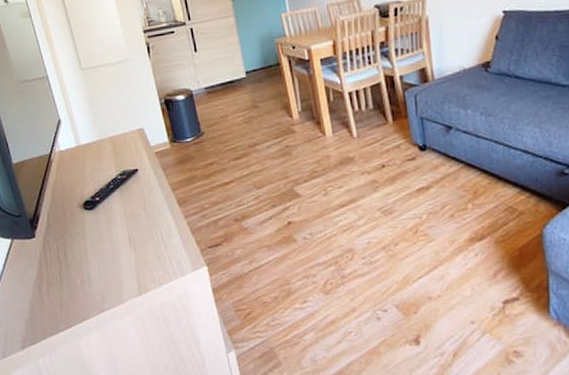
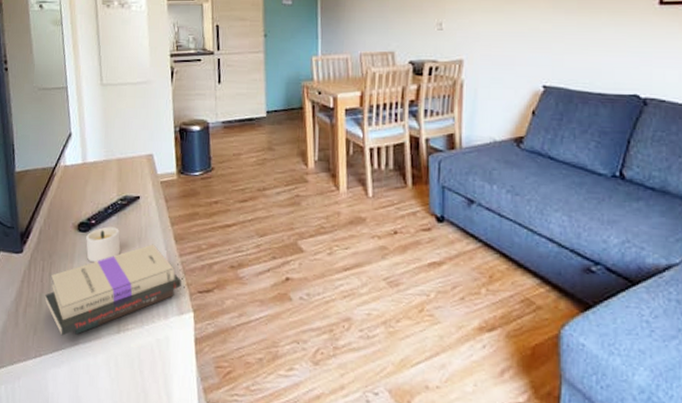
books: none [65,210,191,306] -> present [45,244,181,336]
candle: none [93,201,129,237] -> present [86,226,121,263]

